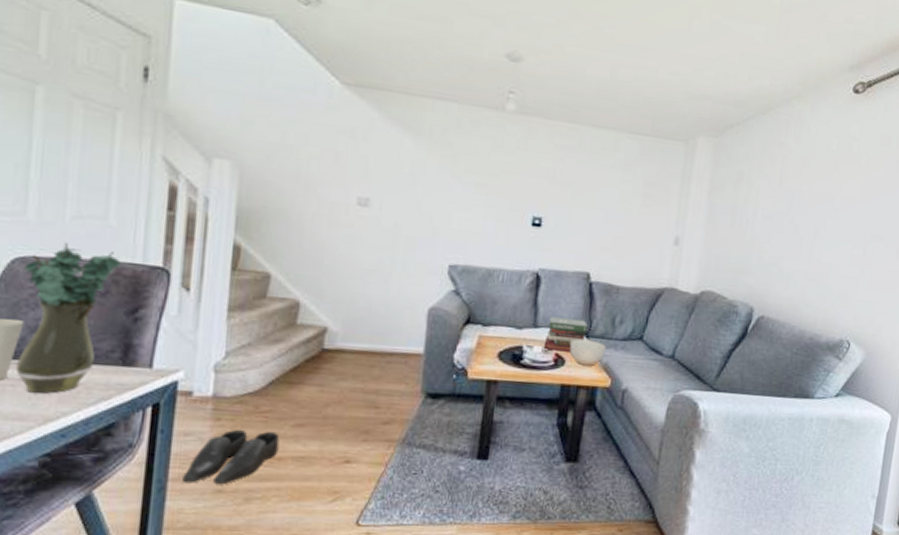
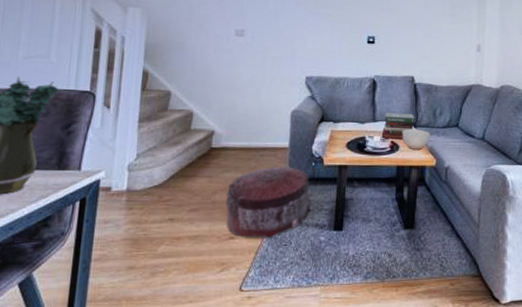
shoe: present [182,429,280,485] -> none [102,215,179,262]
pouf: none [340,376,449,464] -> present [225,166,311,238]

